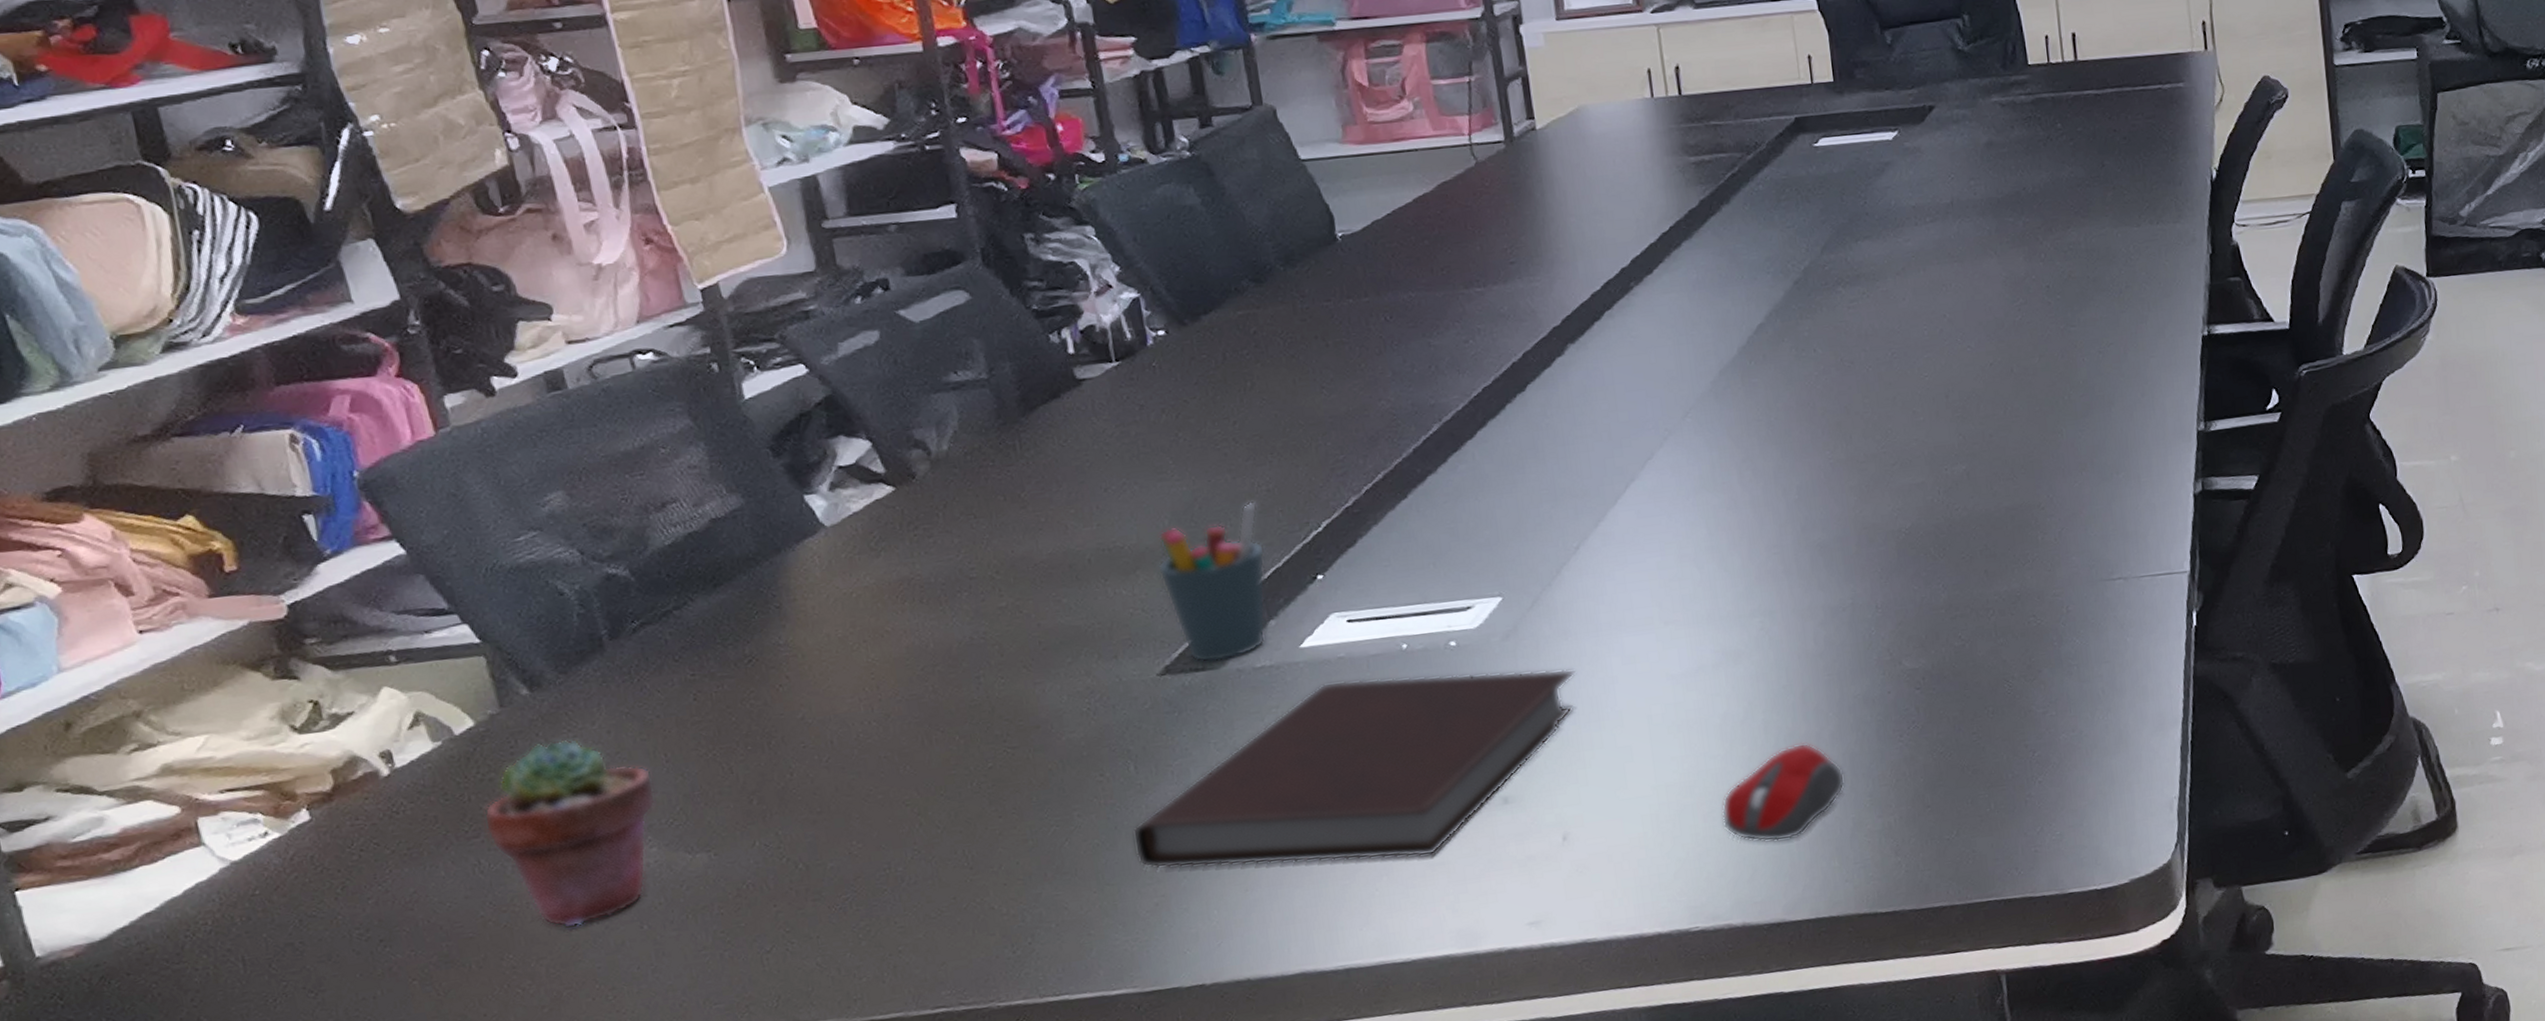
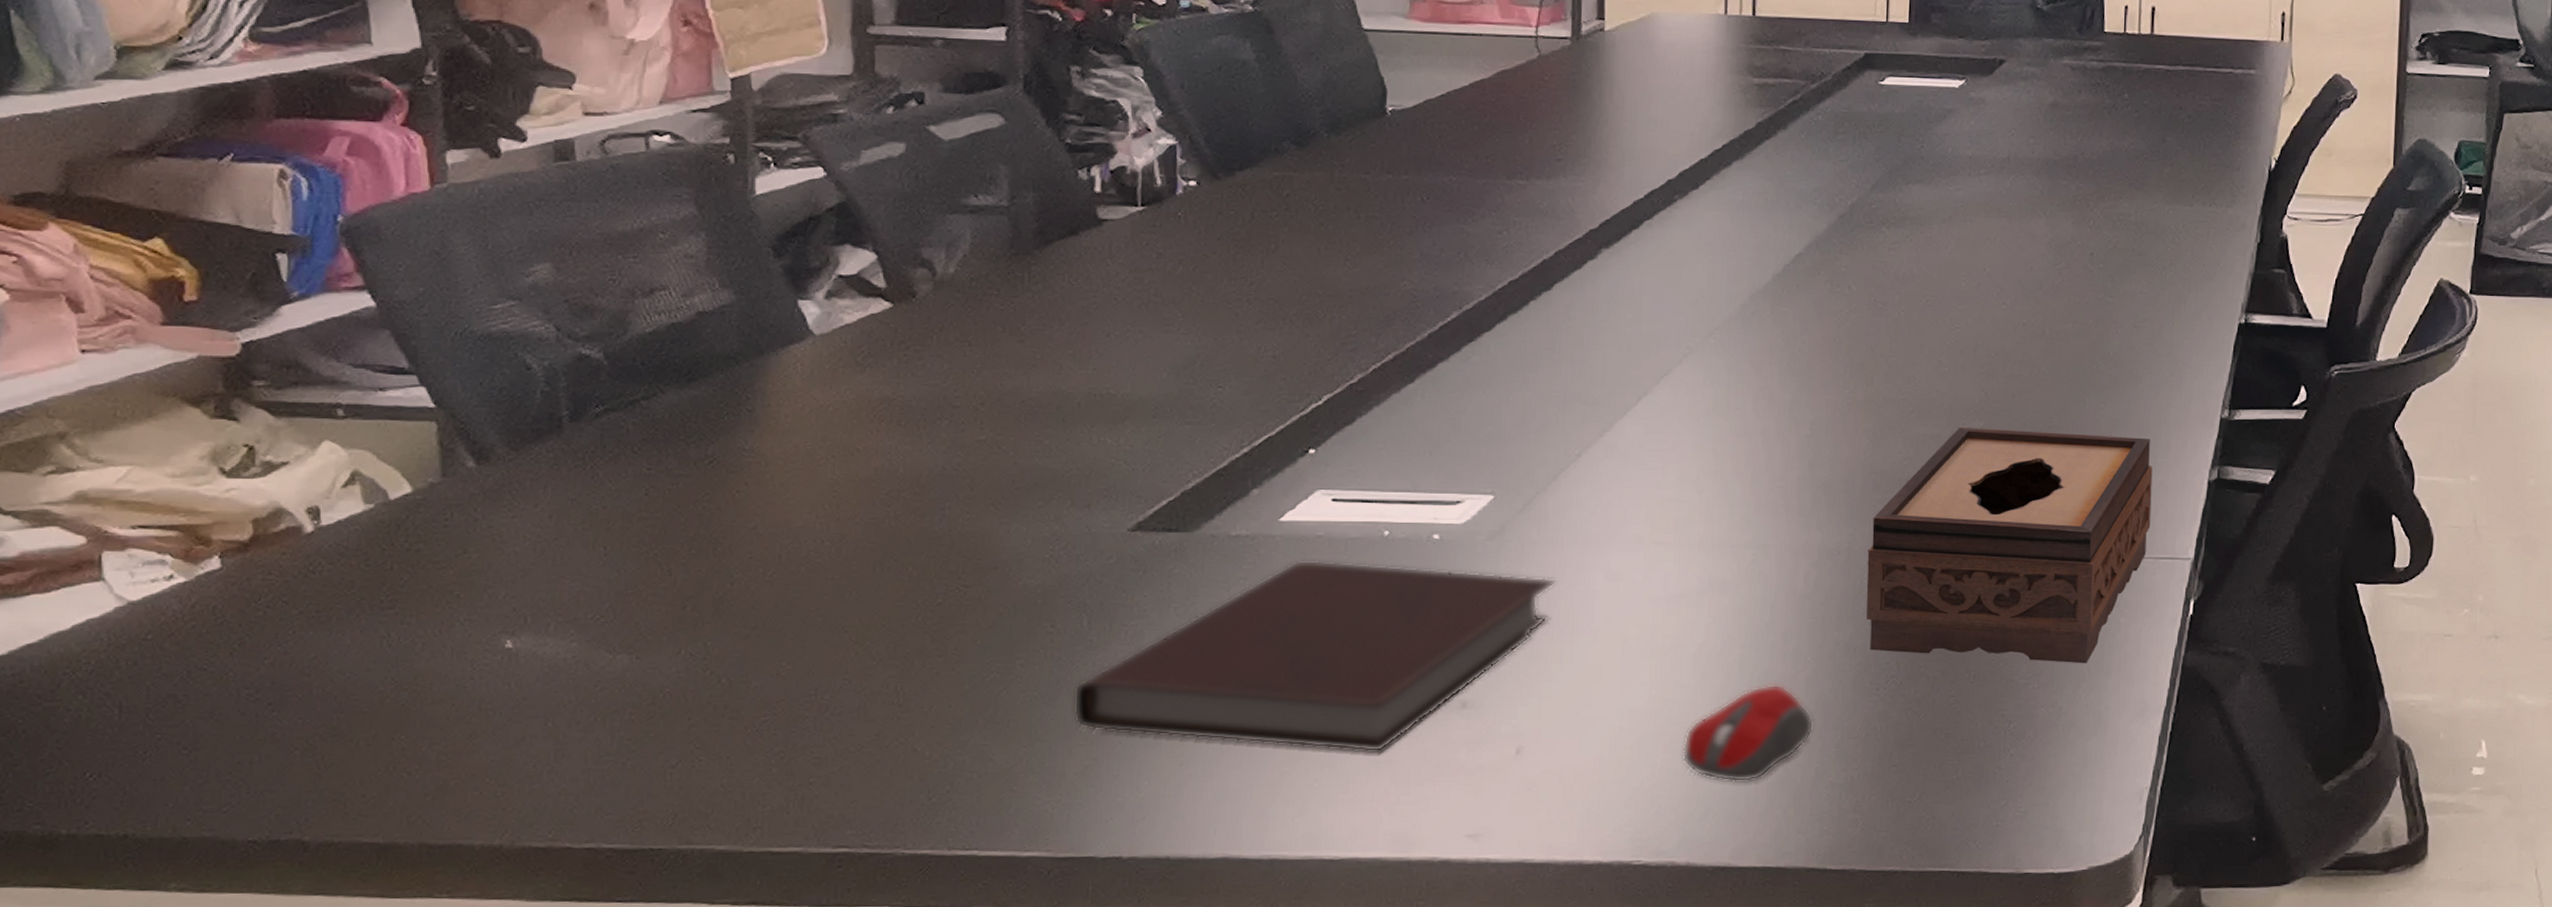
potted succulent: present [483,739,656,929] -> none [402,518,587,716]
pen holder: present [1157,502,1266,662] -> none [1147,366,1260,523]
tissue box: none [1871,460,2144,700] -> present [1866,427,2153,664]

